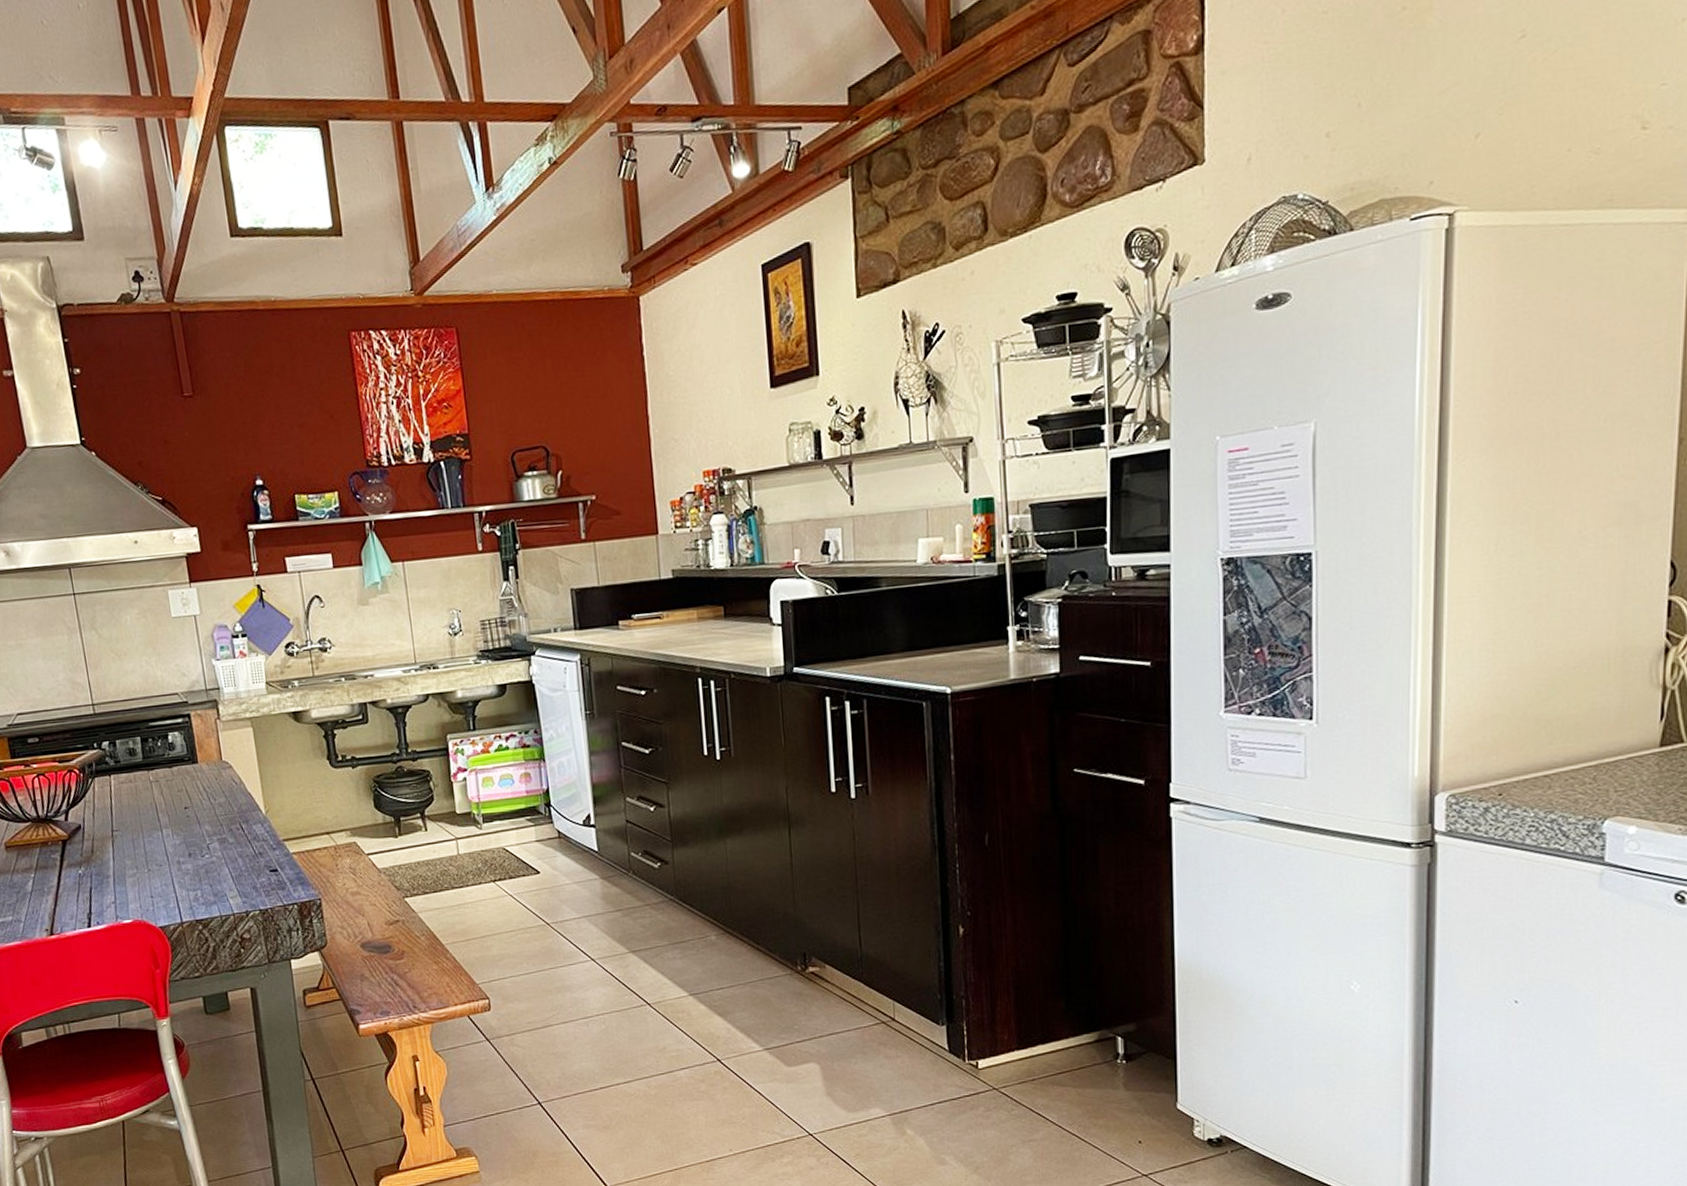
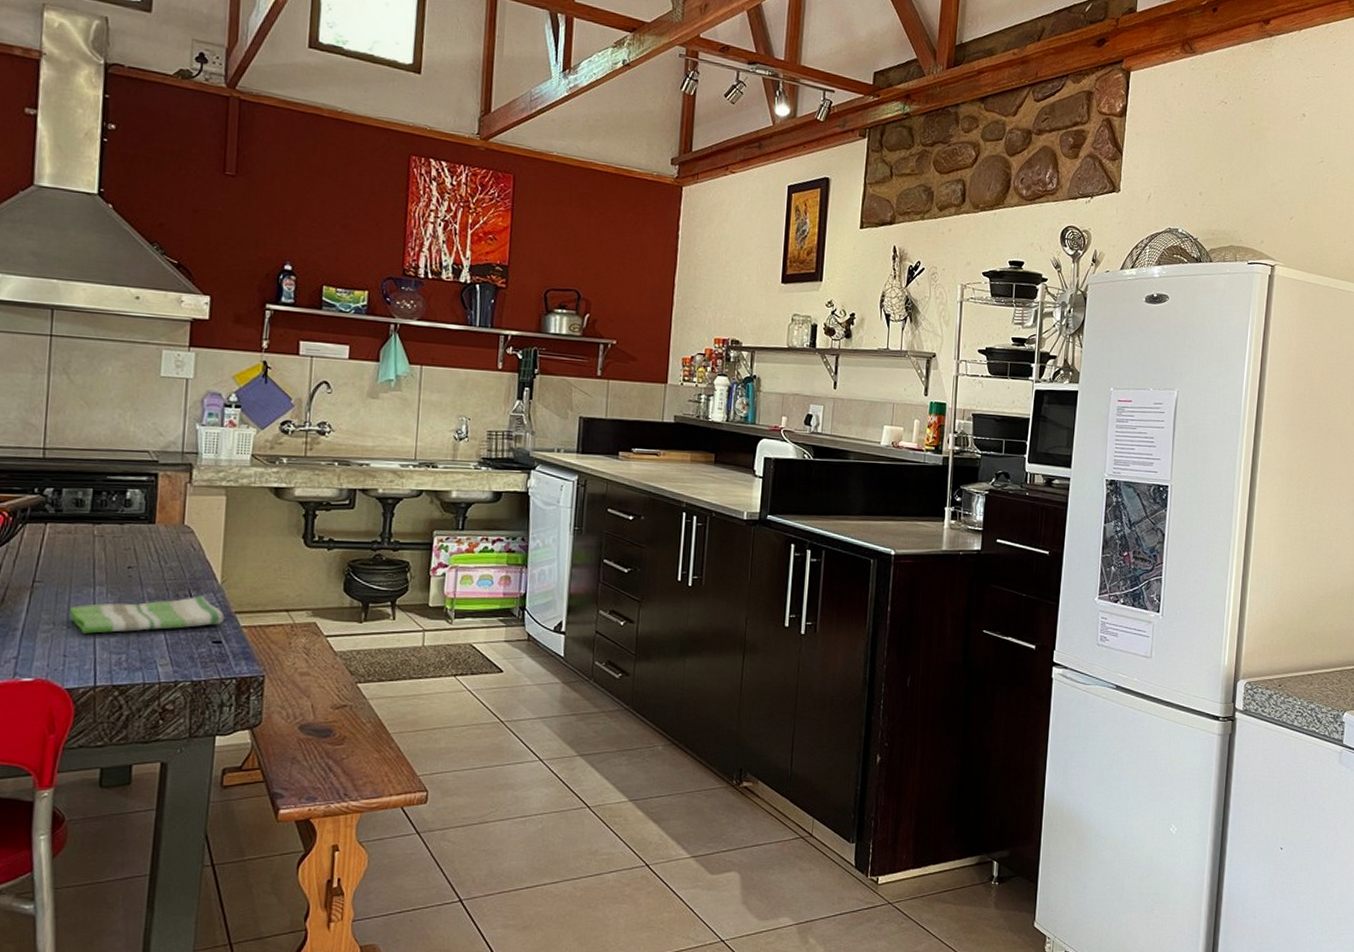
dish towel: none [146,827,276,875] -> present [70,595,225,634]

